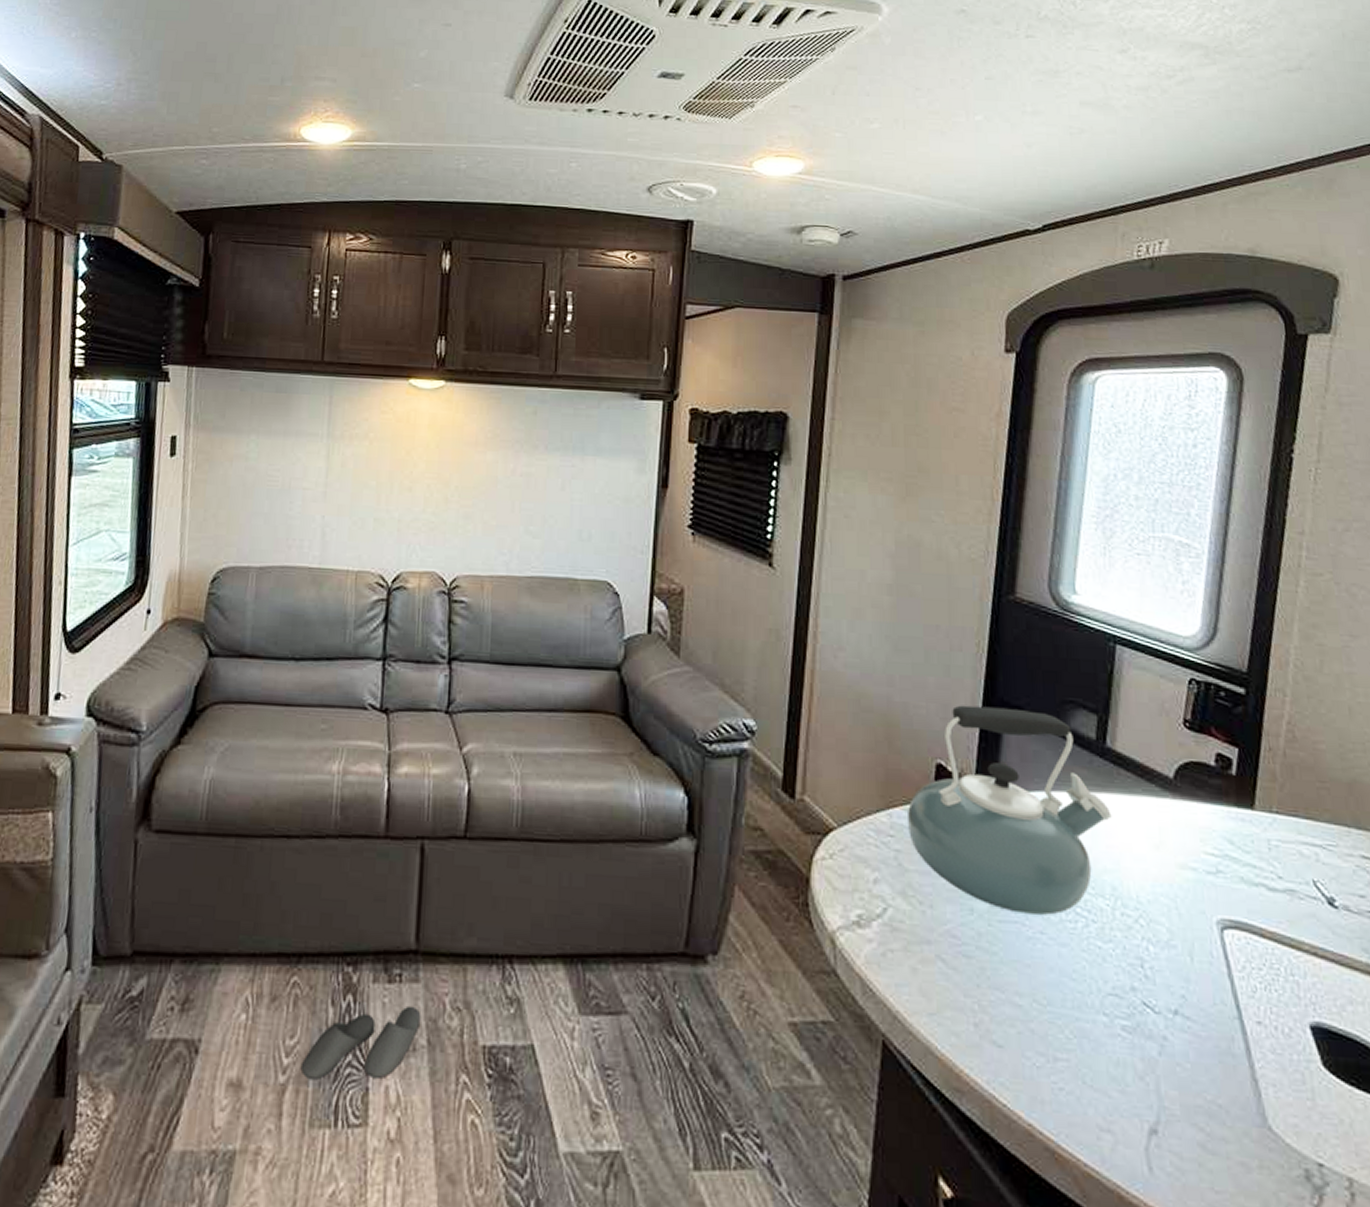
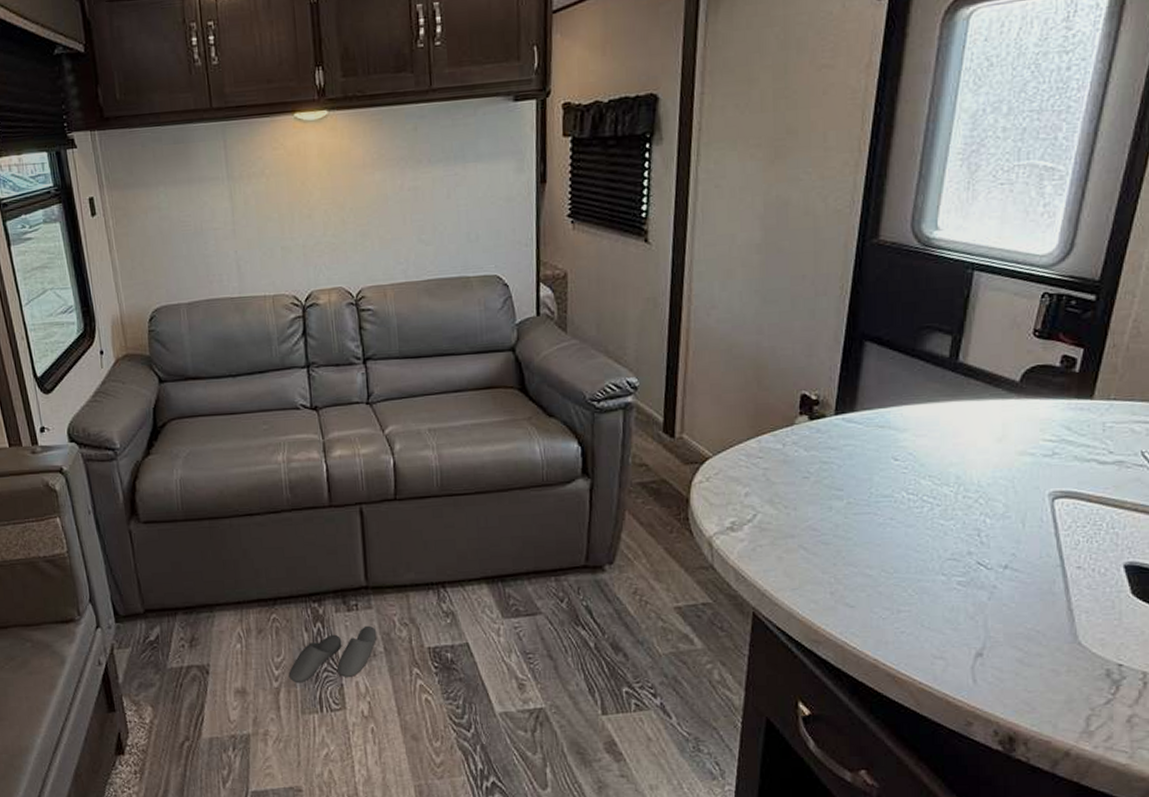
kettle: present [906,705,1112,915] -> none [774,339,960,506]

